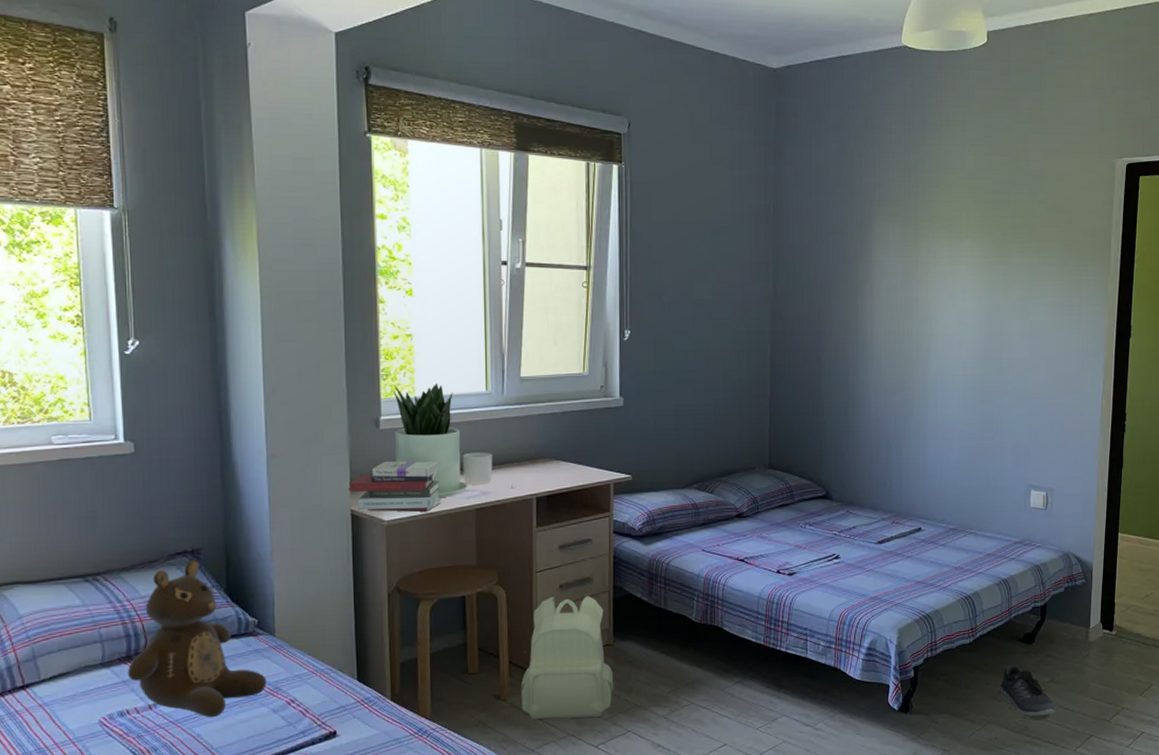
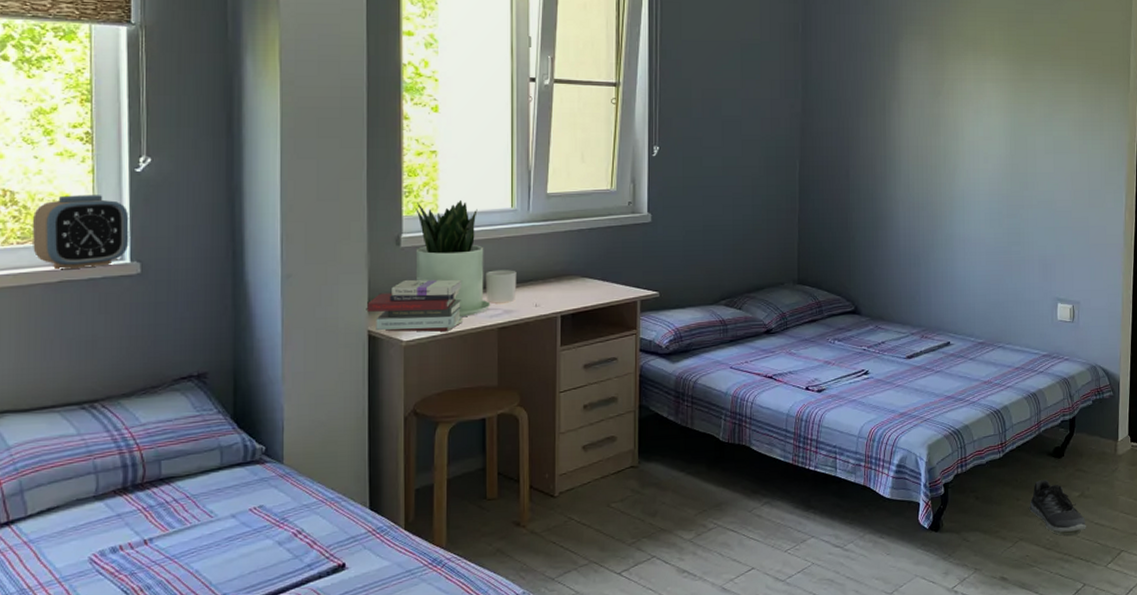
alarm clock: none [30,377,122,449] -> present [32,195,129,270]
teddy bear: present [128,560,267,718] -> none [123,384,273,553]
backpack: present [520,595,614,720] -> none [541,415,638,547]

